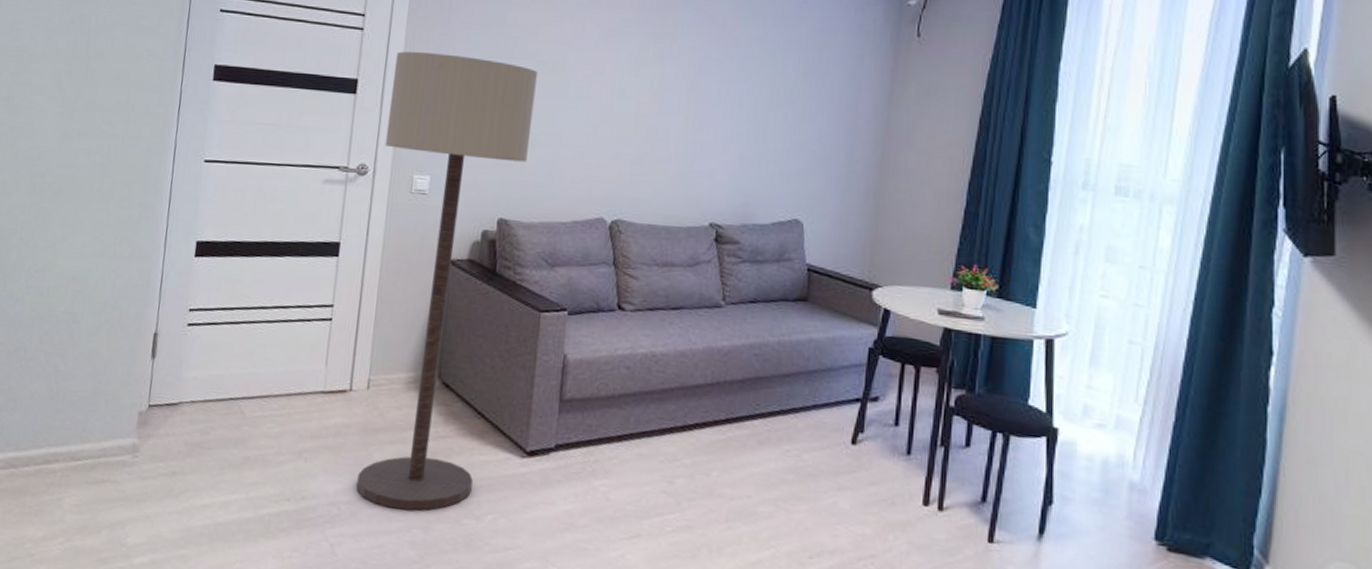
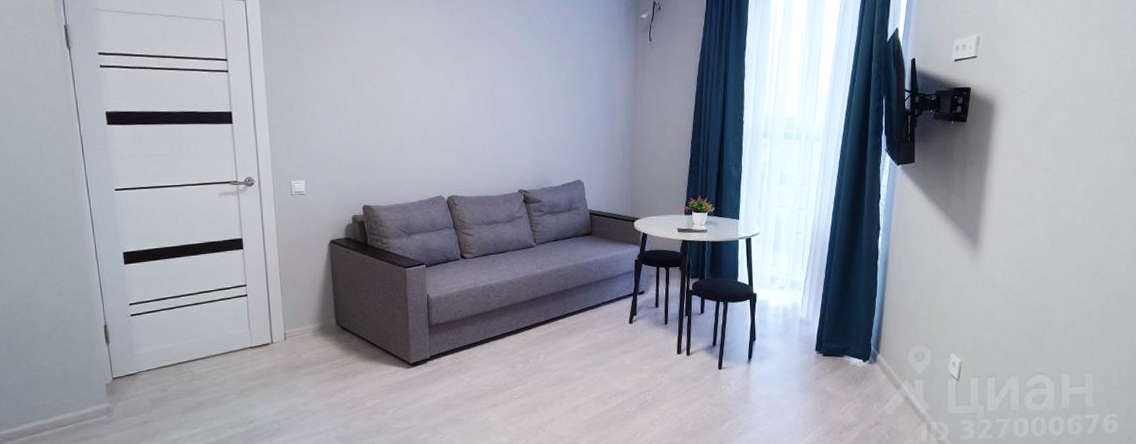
floor lamp: present [356,51,537,511] -> none [260,85,378,418]

